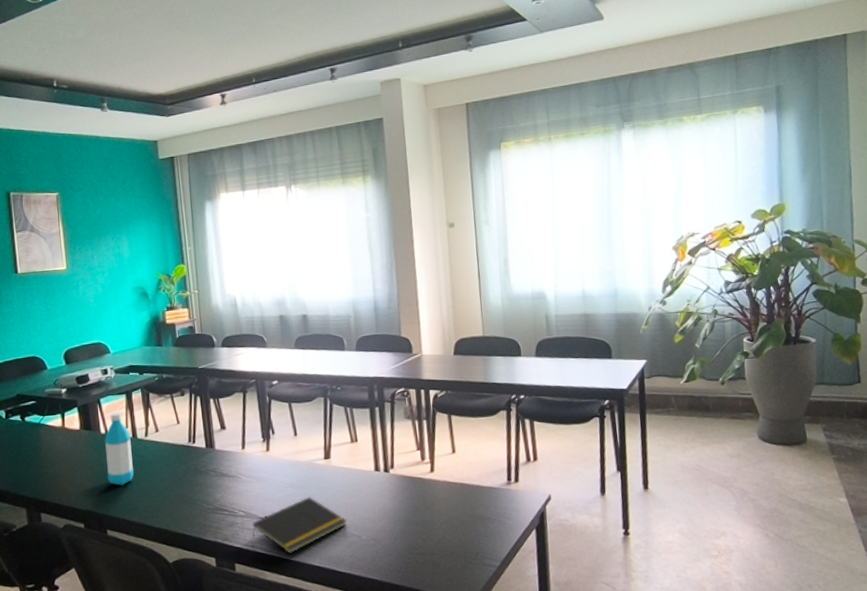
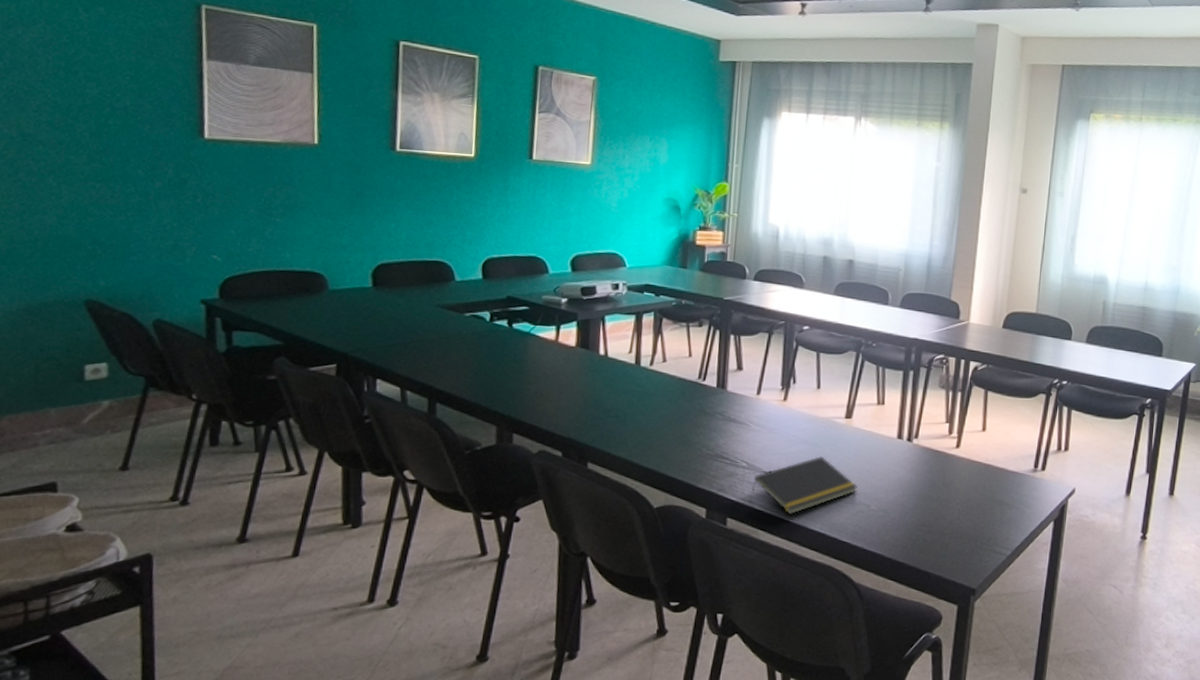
water bottle: present [104,412,135,485] -> none [598,334,634,415]

